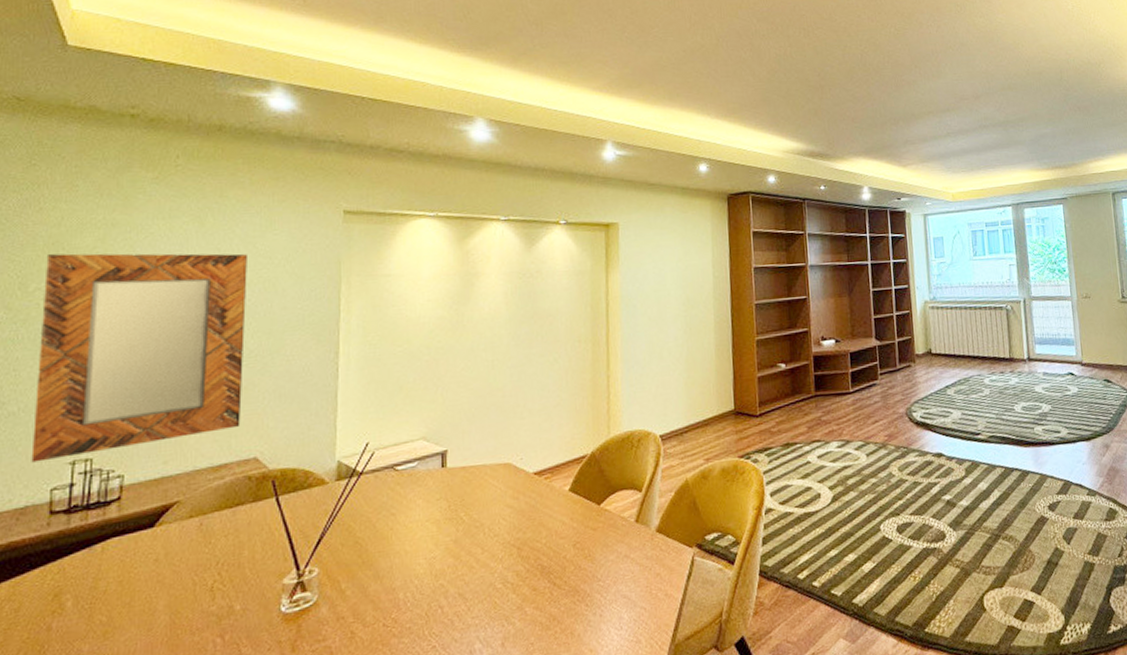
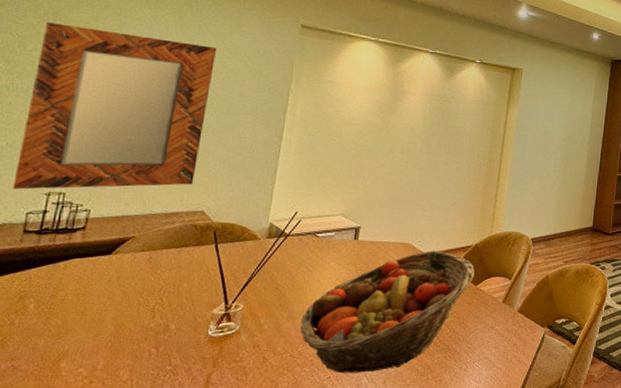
fruit basket: none [390,467,595,640] -> present [300,251,475,373]

